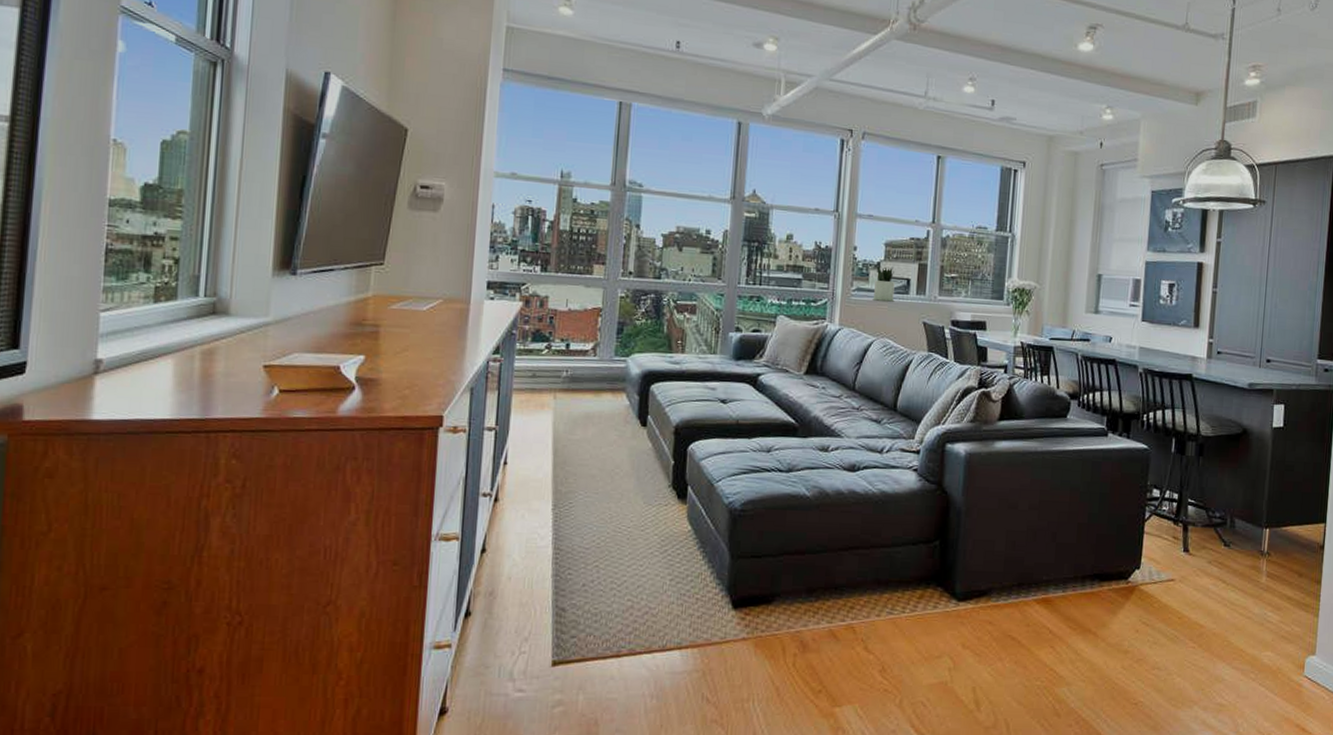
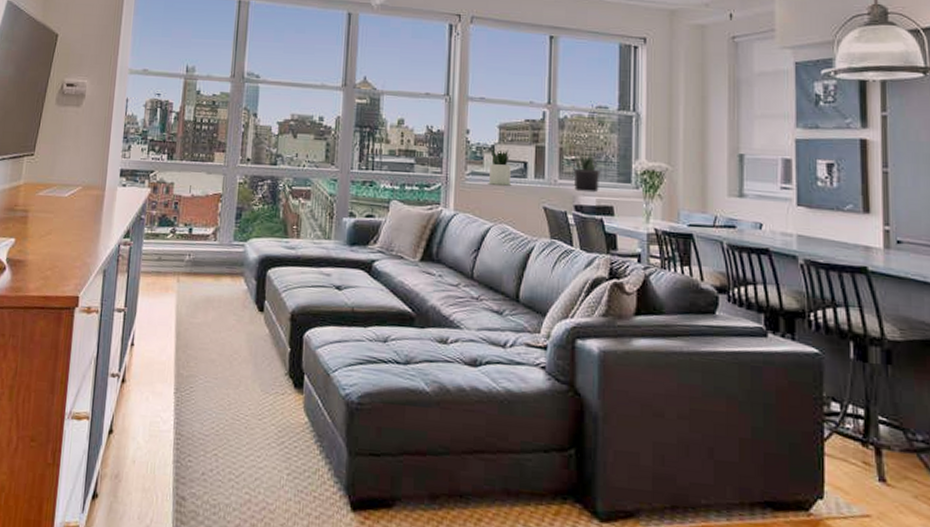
planter: none [952,269,977,309] -> present [573,151,601,193]

